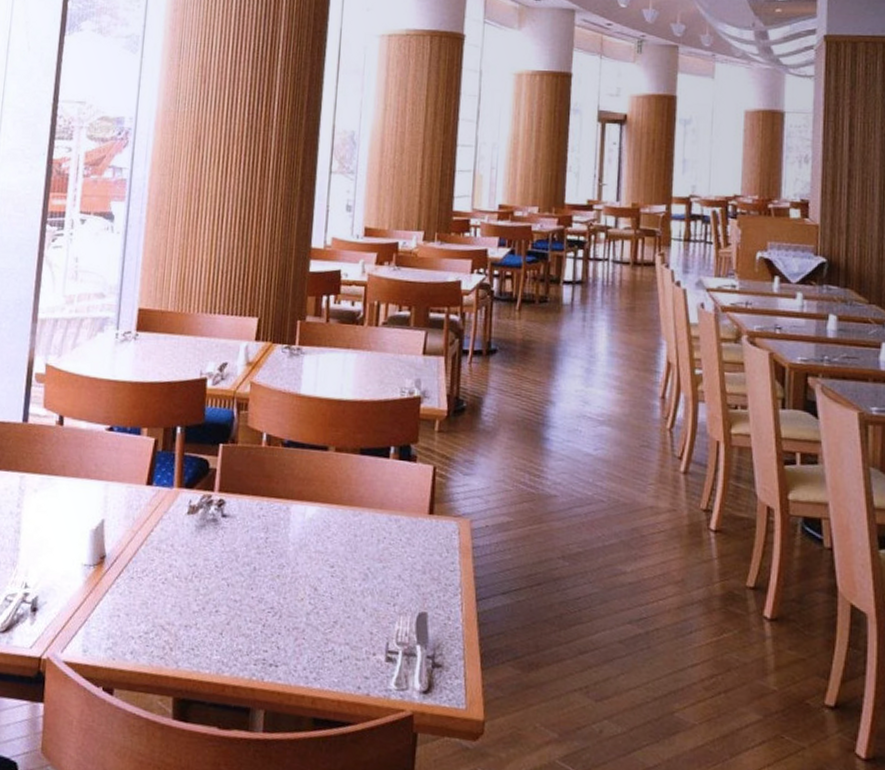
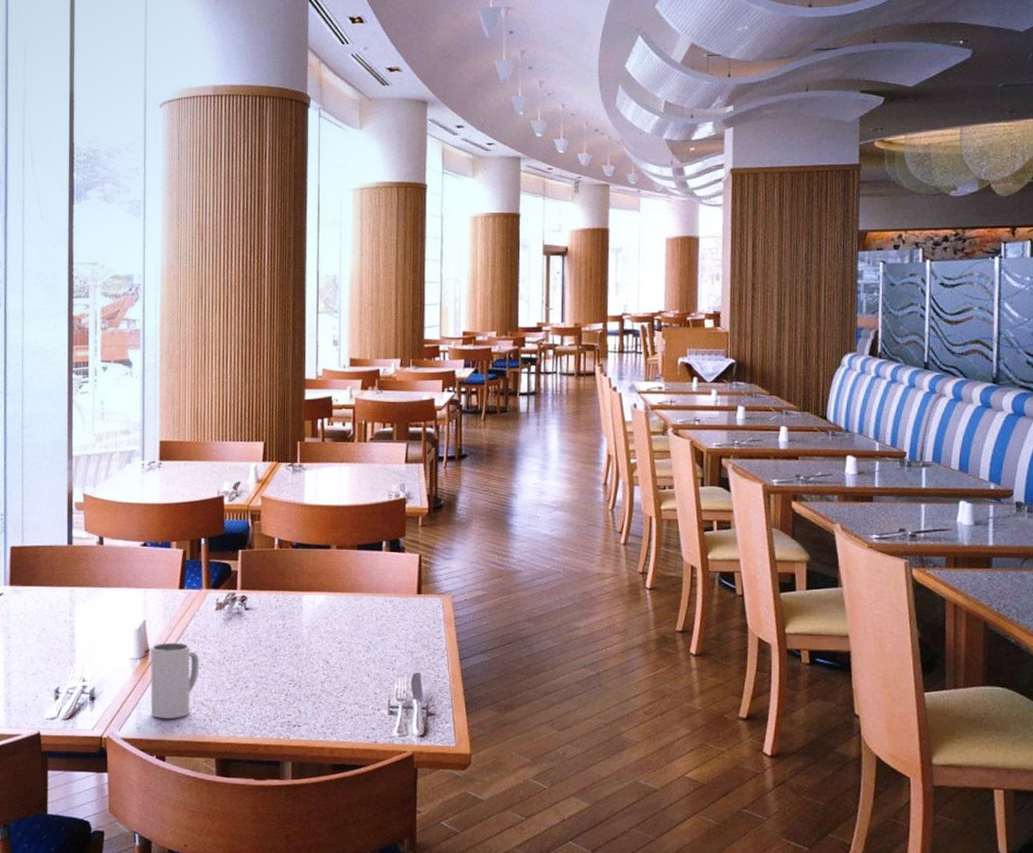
mug: none [101,548,164,643] -> present [151,642,199,718]

